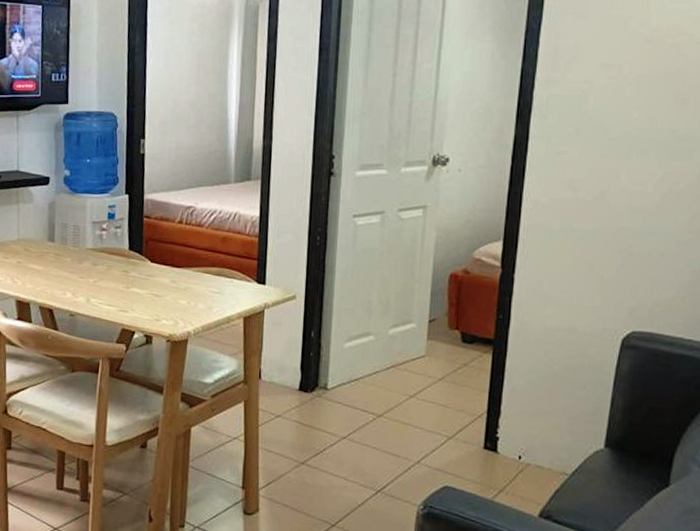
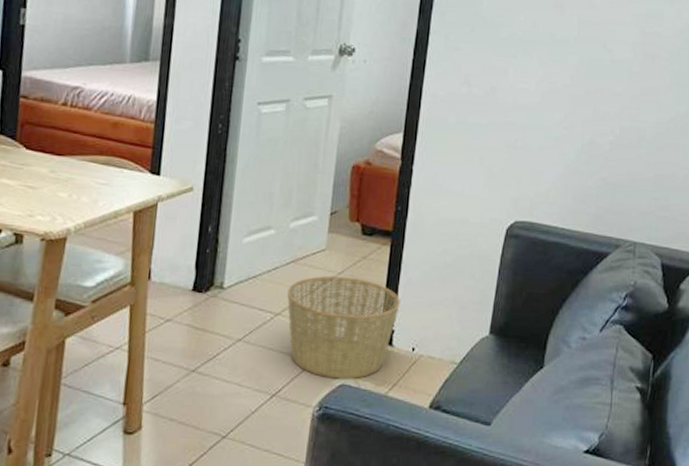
basket: none [388,381,504,482] -> present [287,275,400,380]

